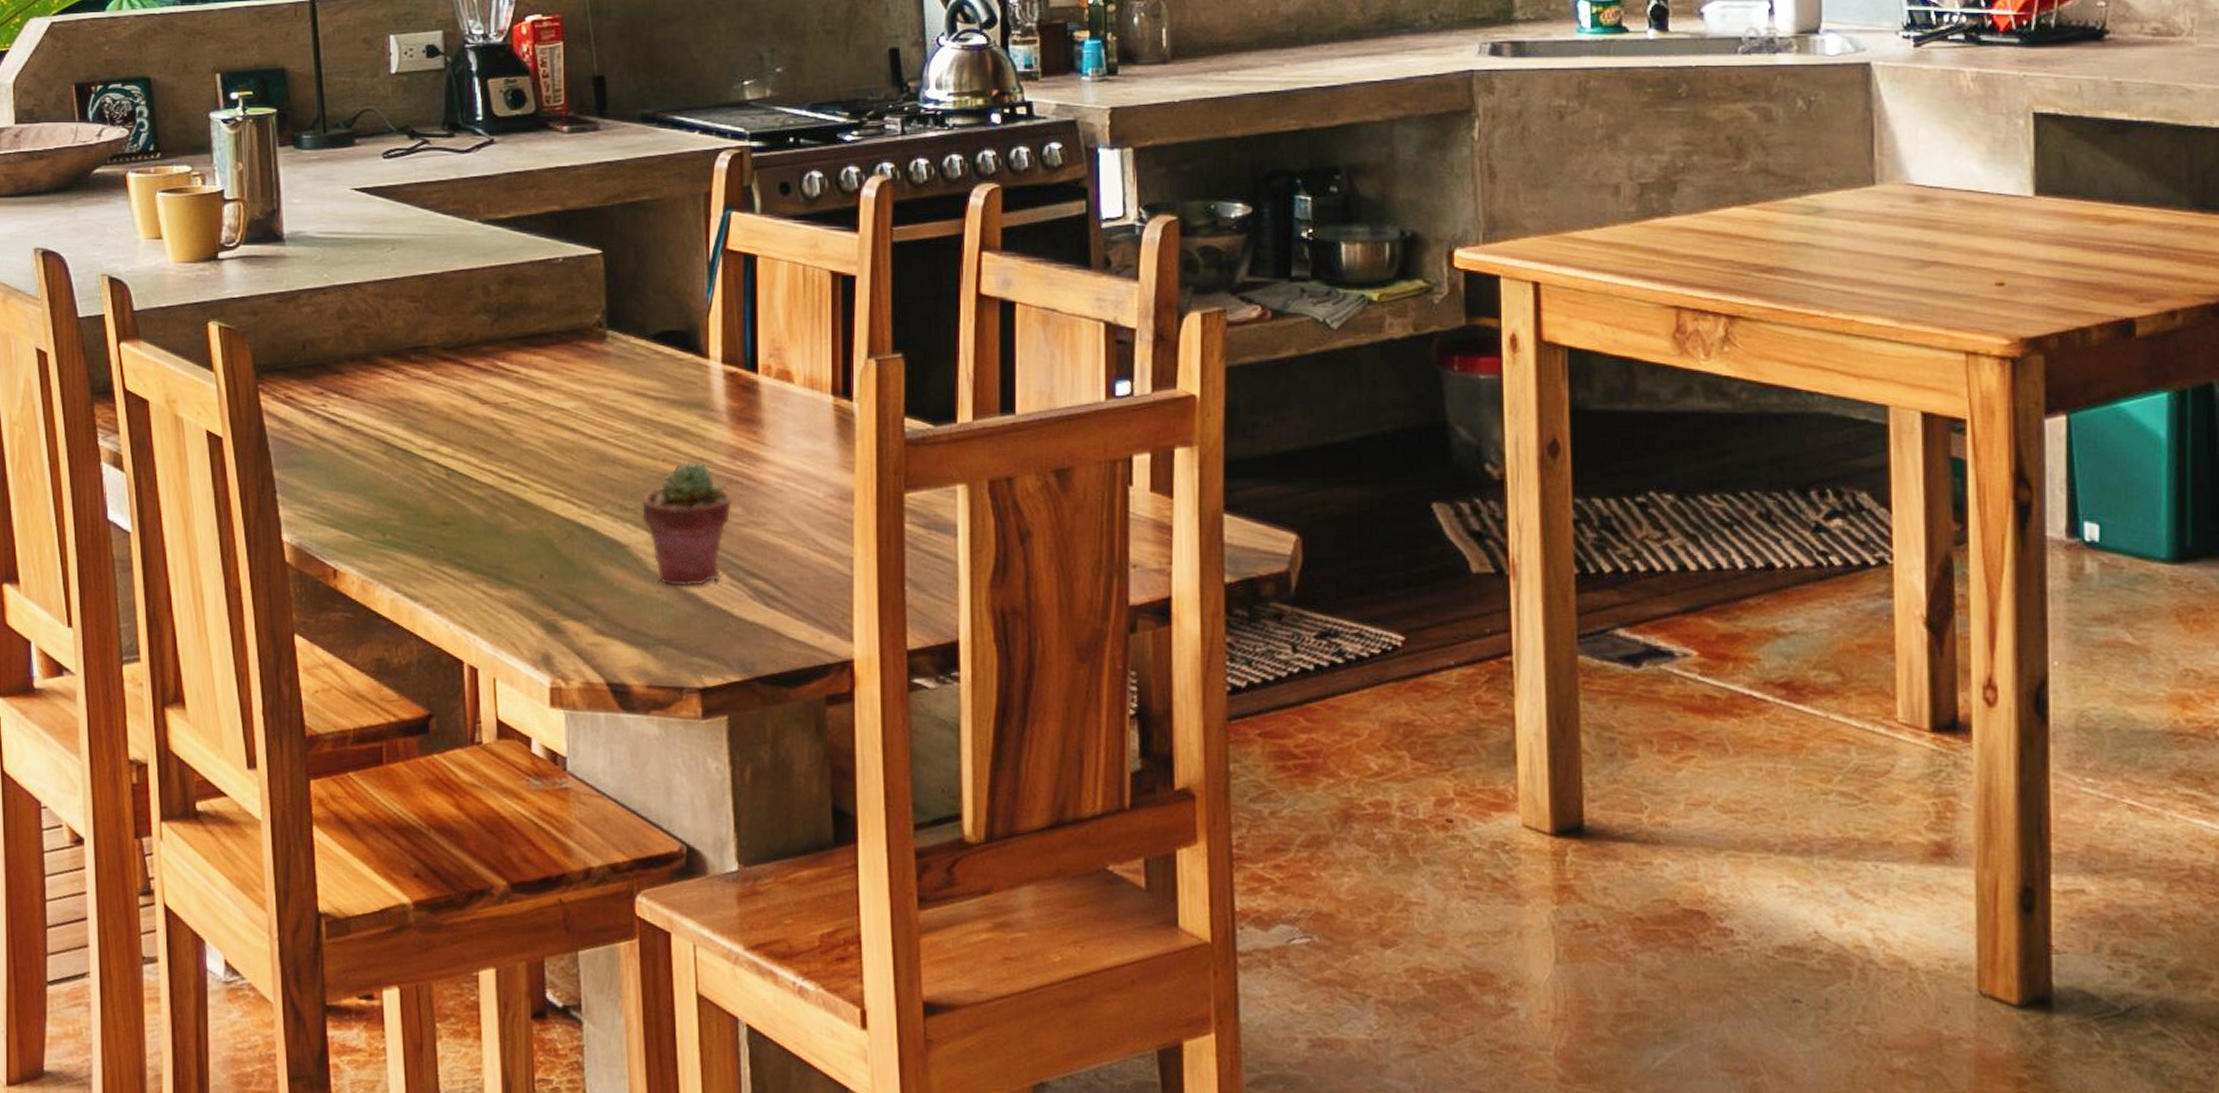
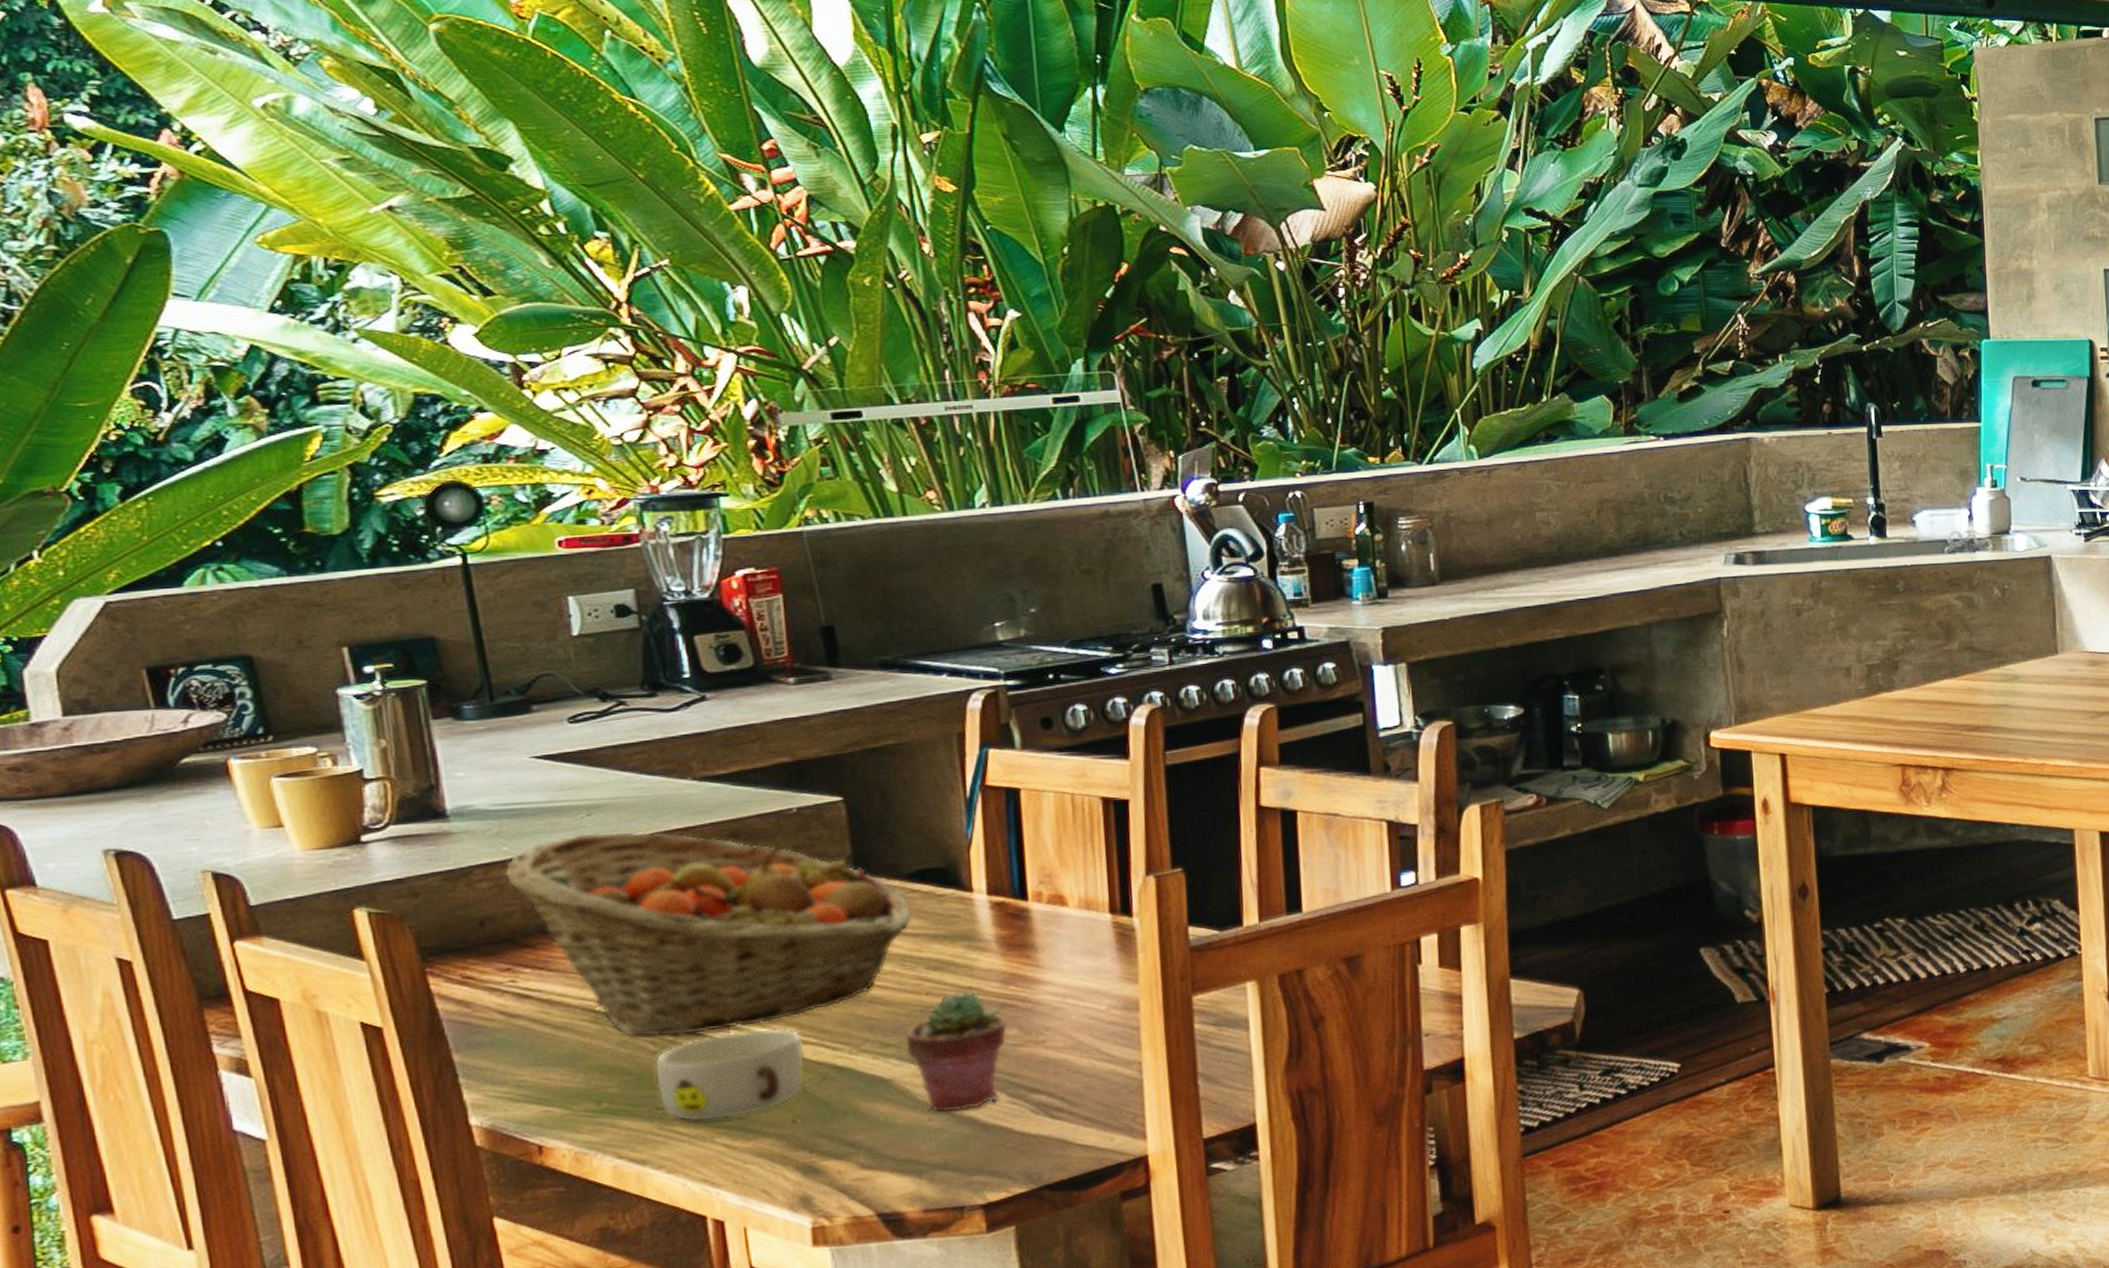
fruit basket: none [323,267,655,477] -> present [504,831,912,1037]
bowl: none [431,478,554,565] -> present [655,1028,806,1121]

